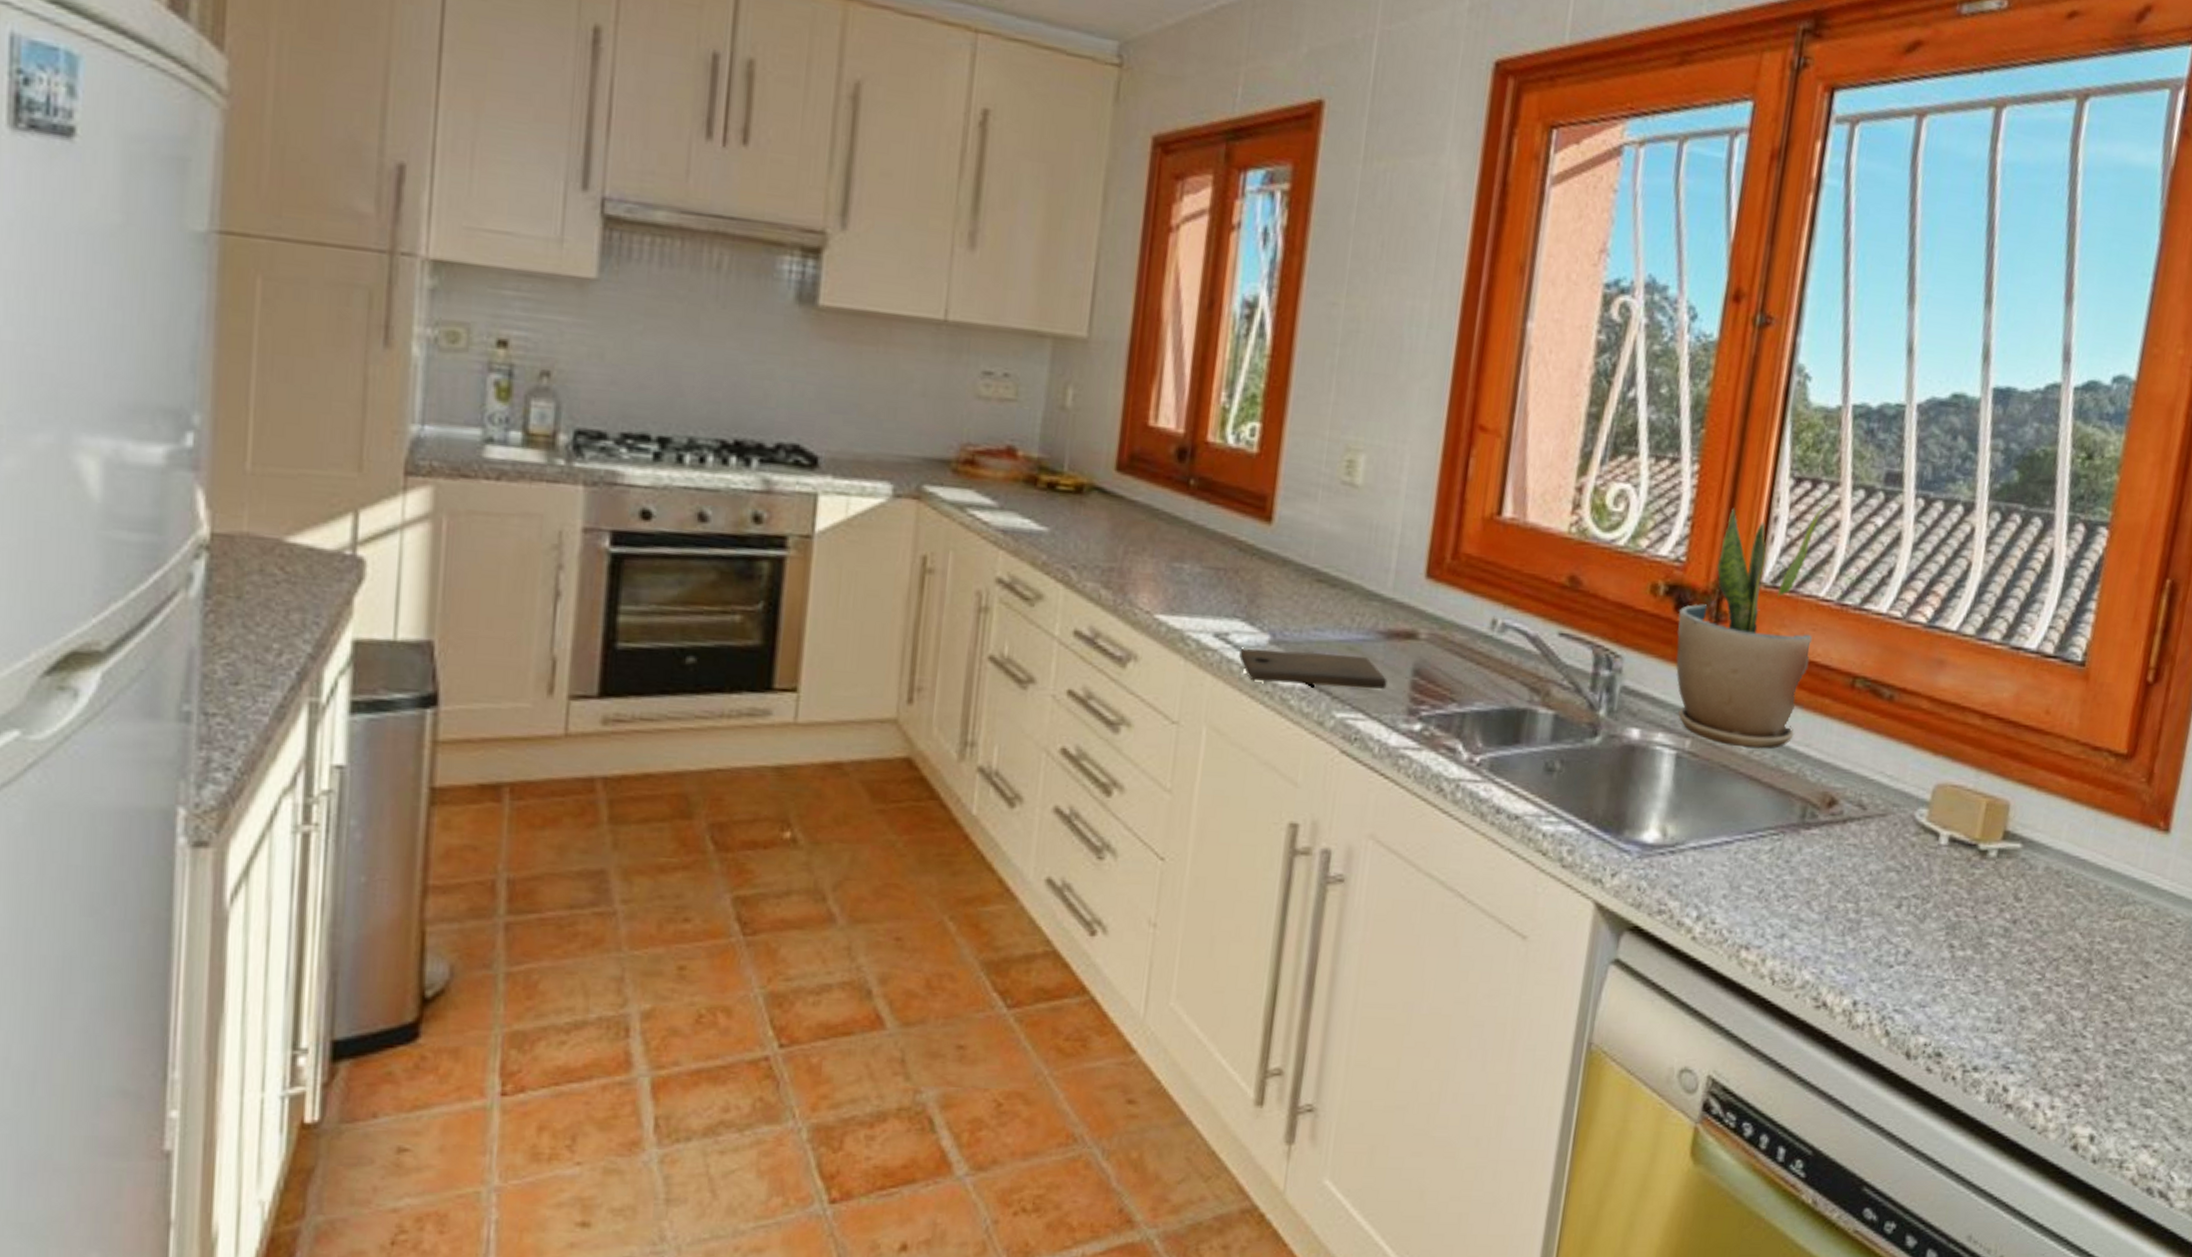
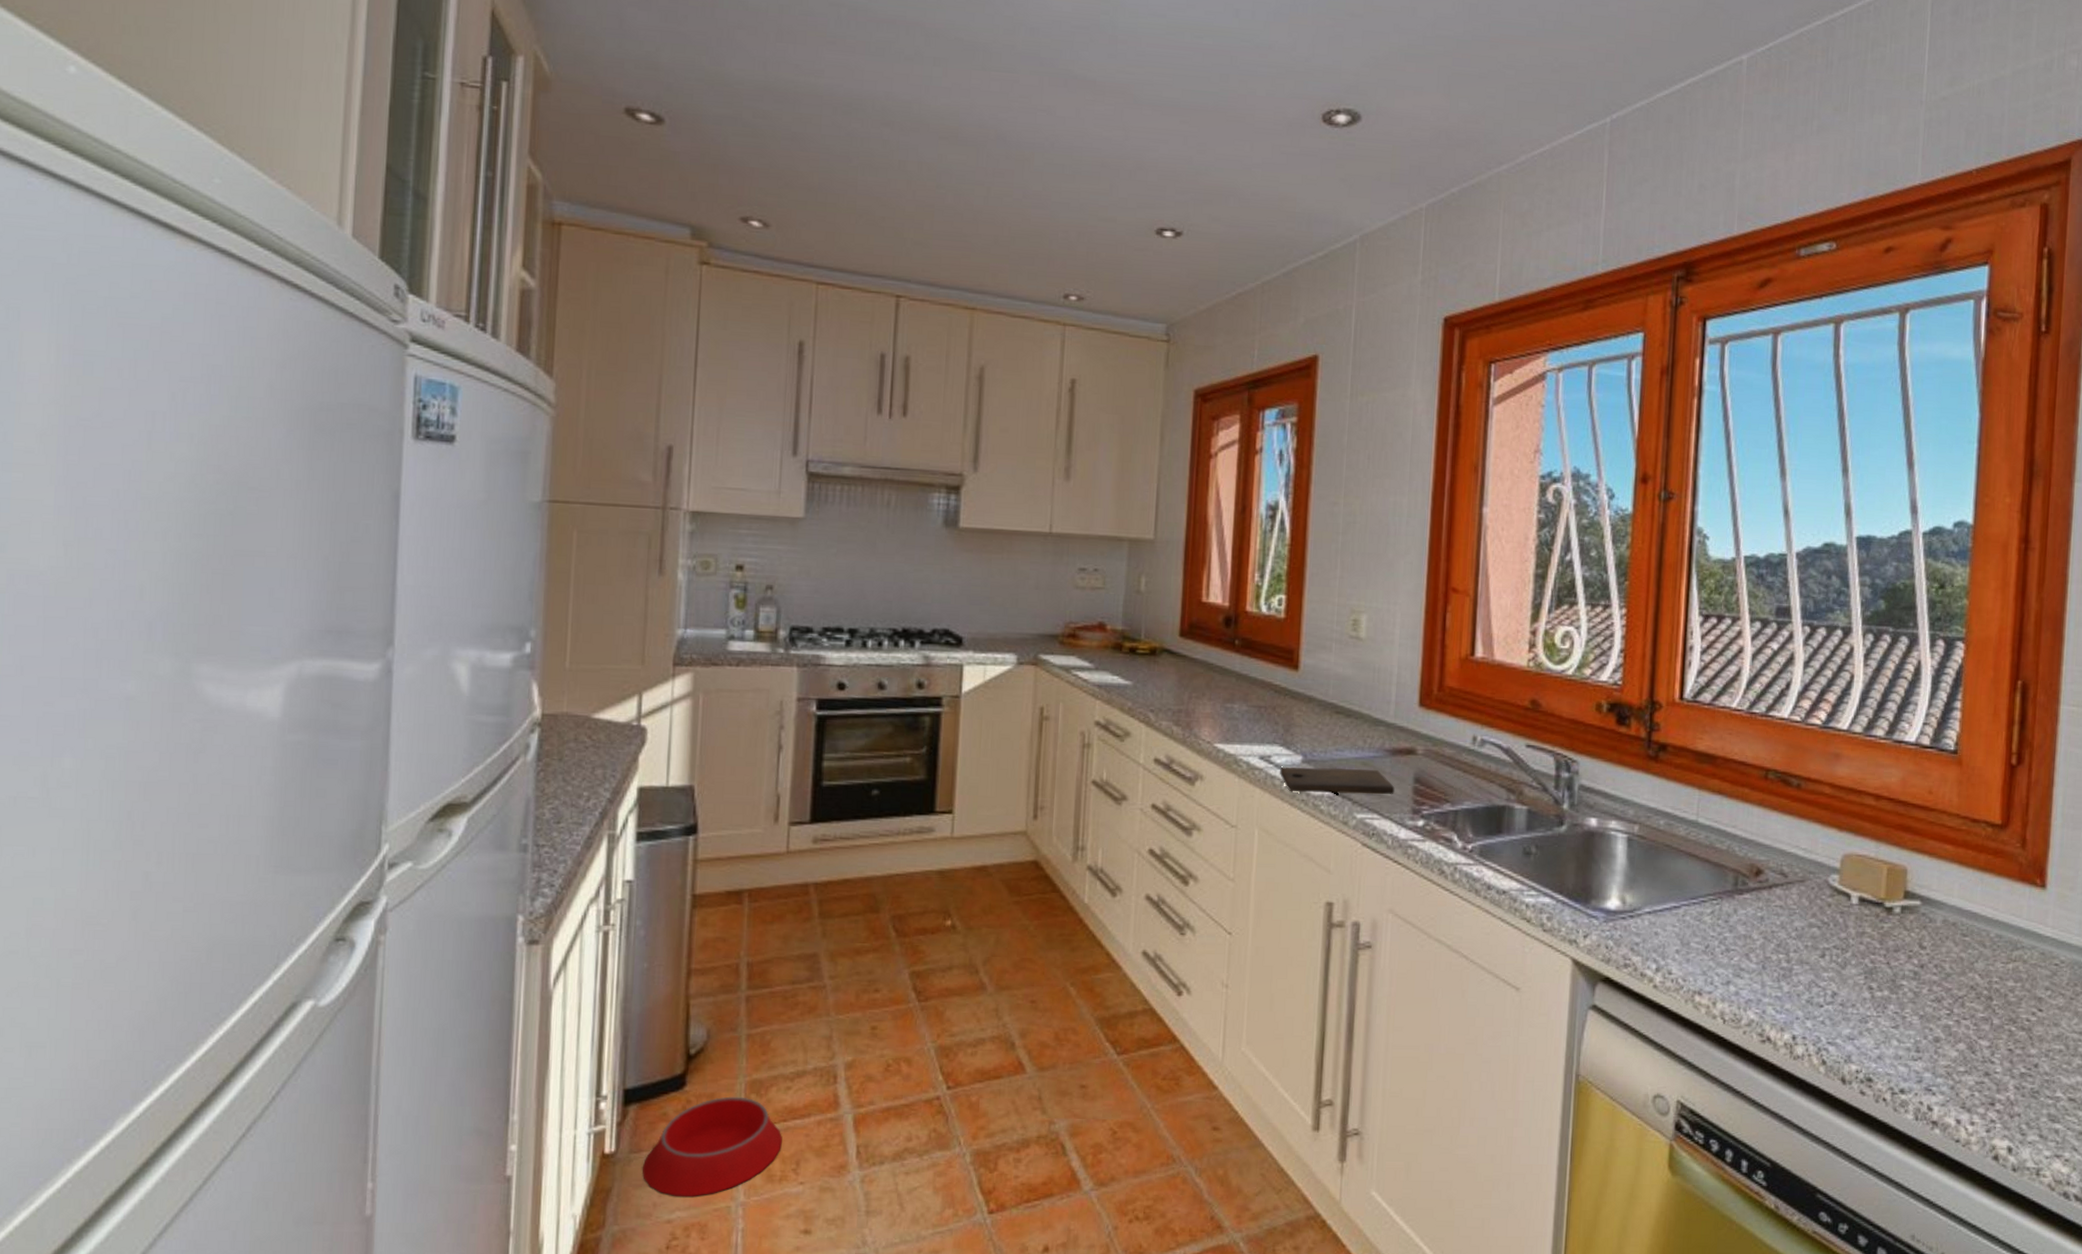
pet bowl: none [357,1052,553,1180] -> present [642,1096,782,1198]
potted plant: present [1676,503,1831,749] -> none [1619,634,1734,831]

